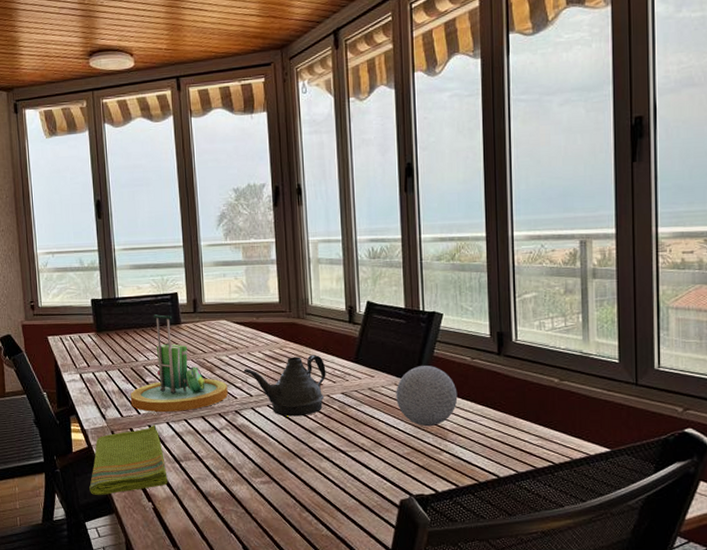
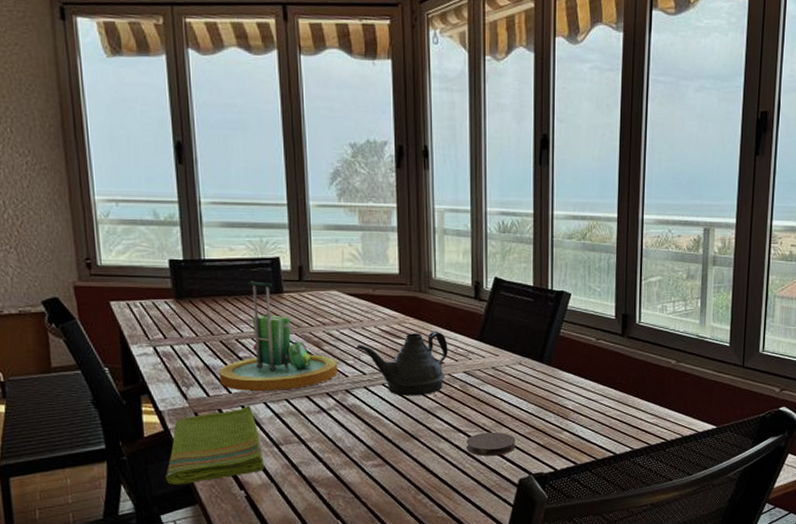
coaster: none [347,452,395,476] -> present [466,431,516,456]
decorative ball: present [396,366,458,427] -> none [520,345,581,406]

